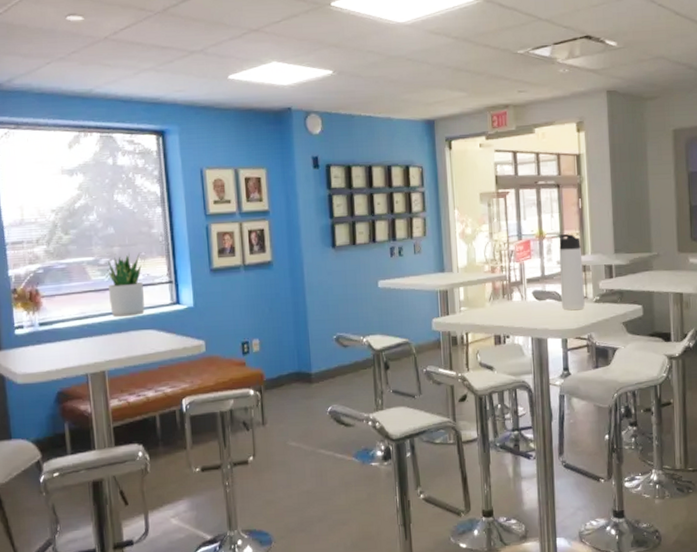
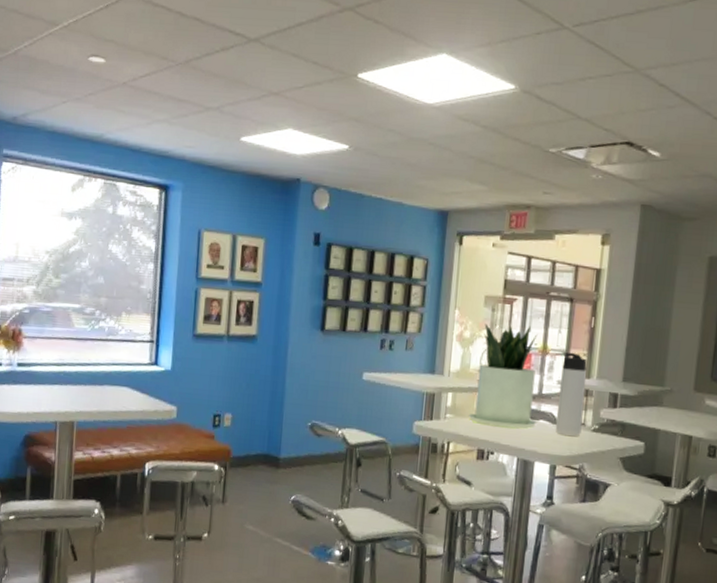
planter: present [108,252,145,318] -> none [89,305,126,371]
planter: none [481,215,544,313] -> present [468,323,538,429]

